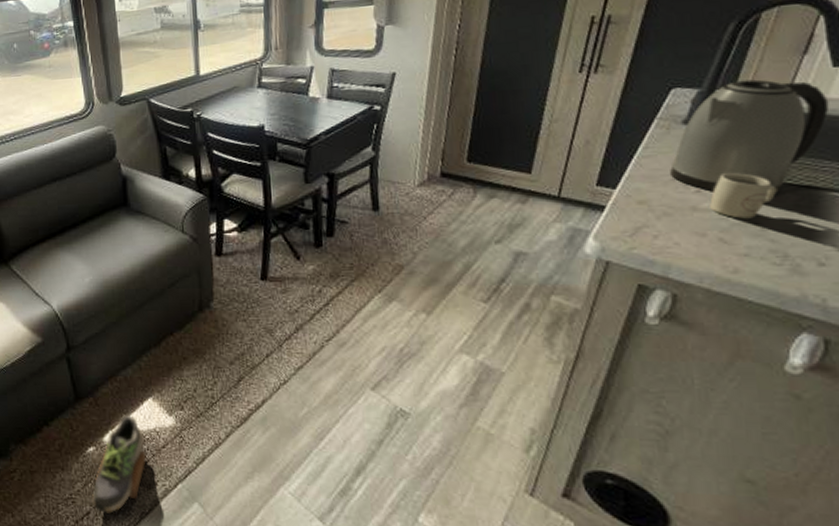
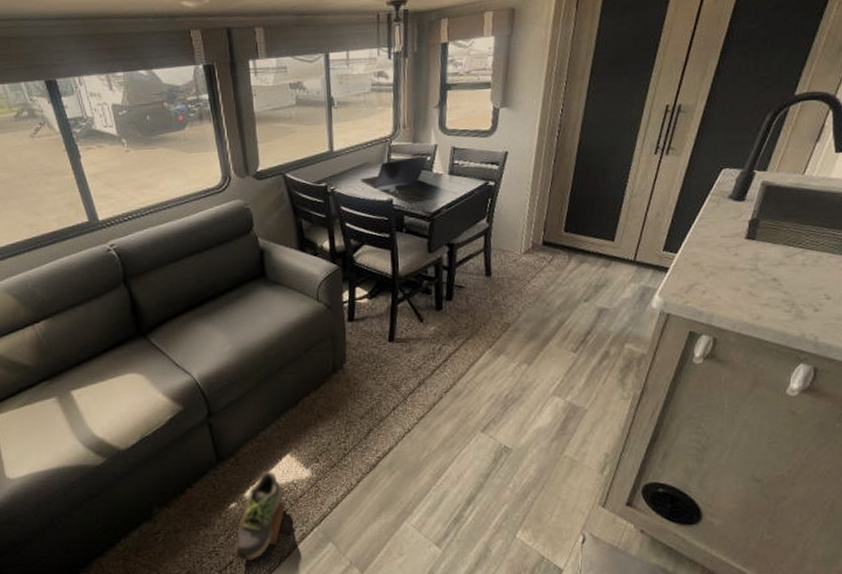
laptop: none [229,79,304,114] -> present [361,156,429,189]
kettle: present [669,79,830,193] -> none [716,162,831,255]
mug: present [709,172,777,219] -> none [744,238,791,276]

